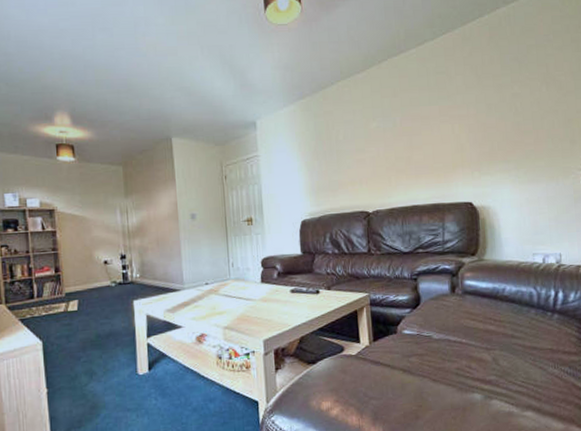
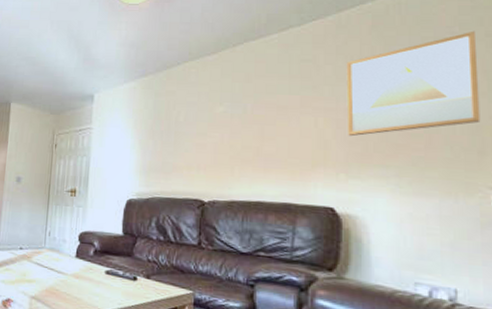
wall art: none [472,37,571,139] -> present [346,30,481,137]

